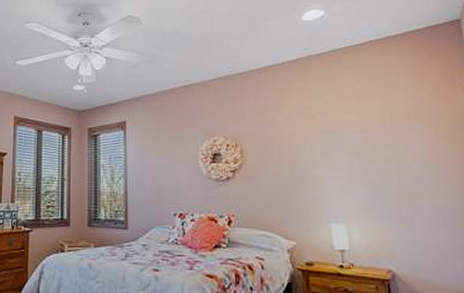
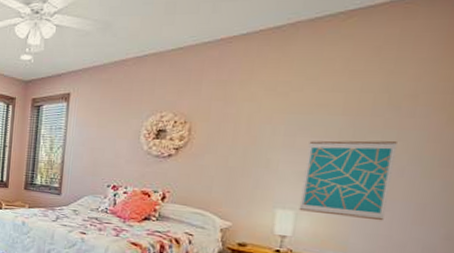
wall art: none [342,154,416,227] -> present [298,140,397,221]

